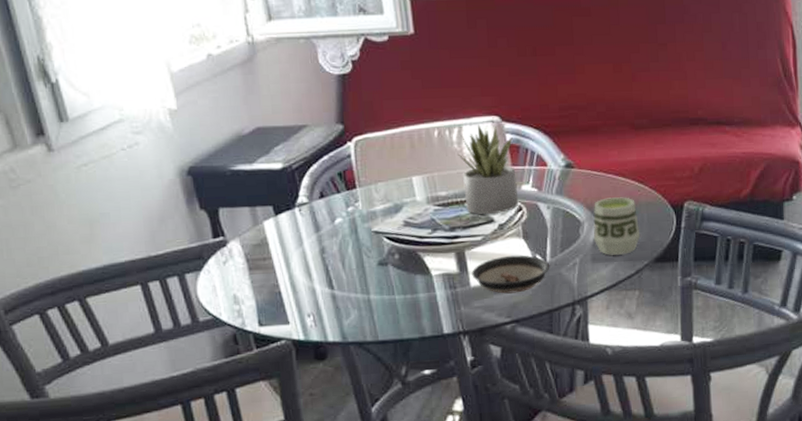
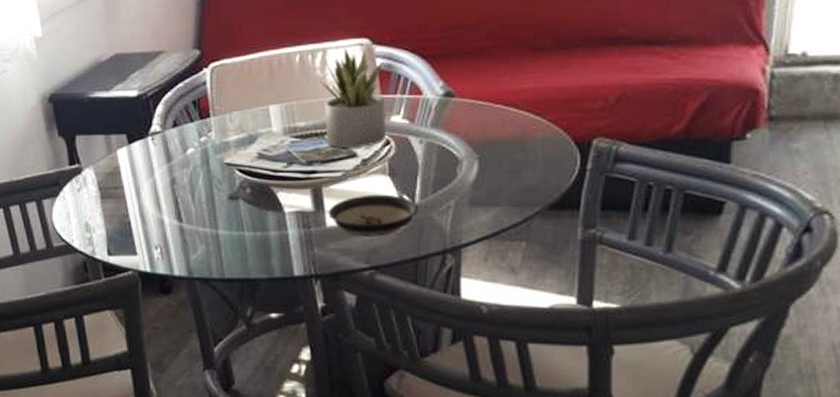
cup: present [593,197,641,255] -> none [473,131,533,199]

